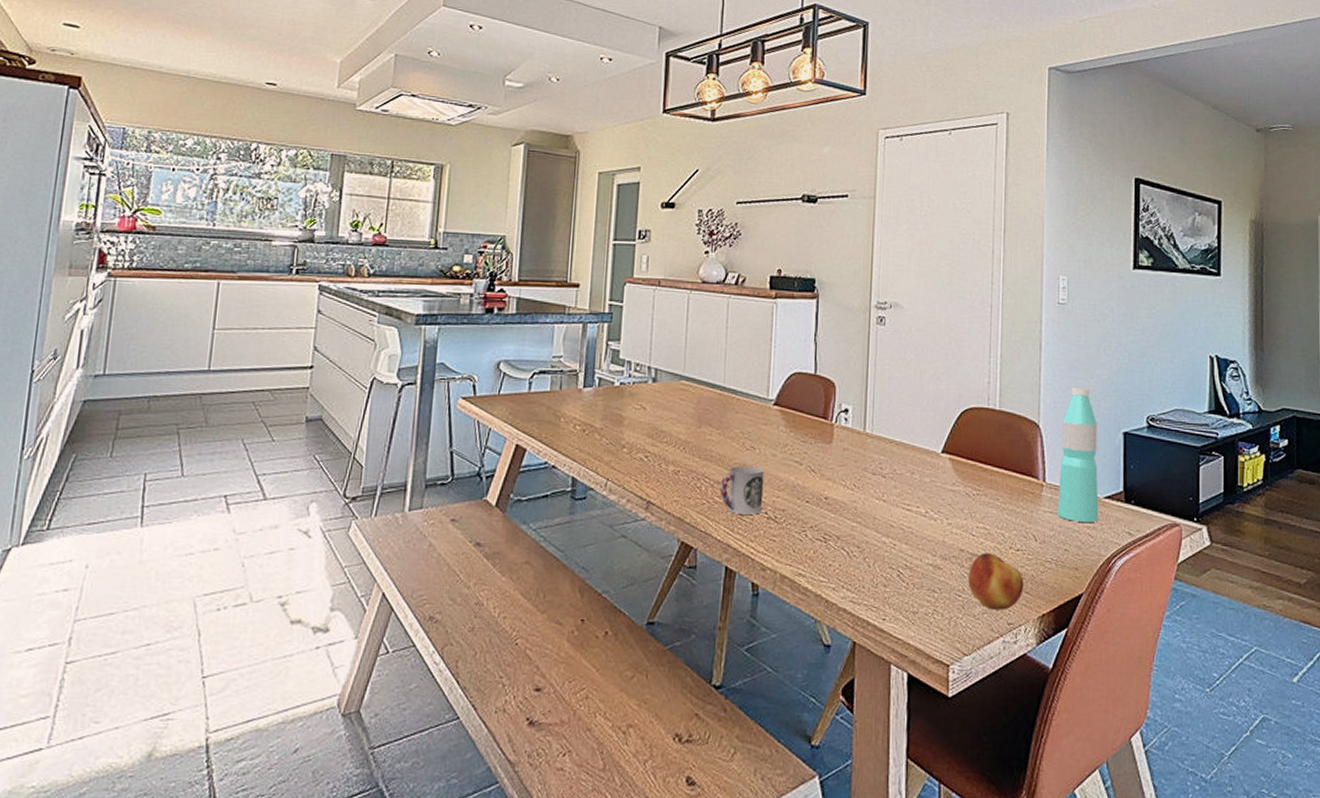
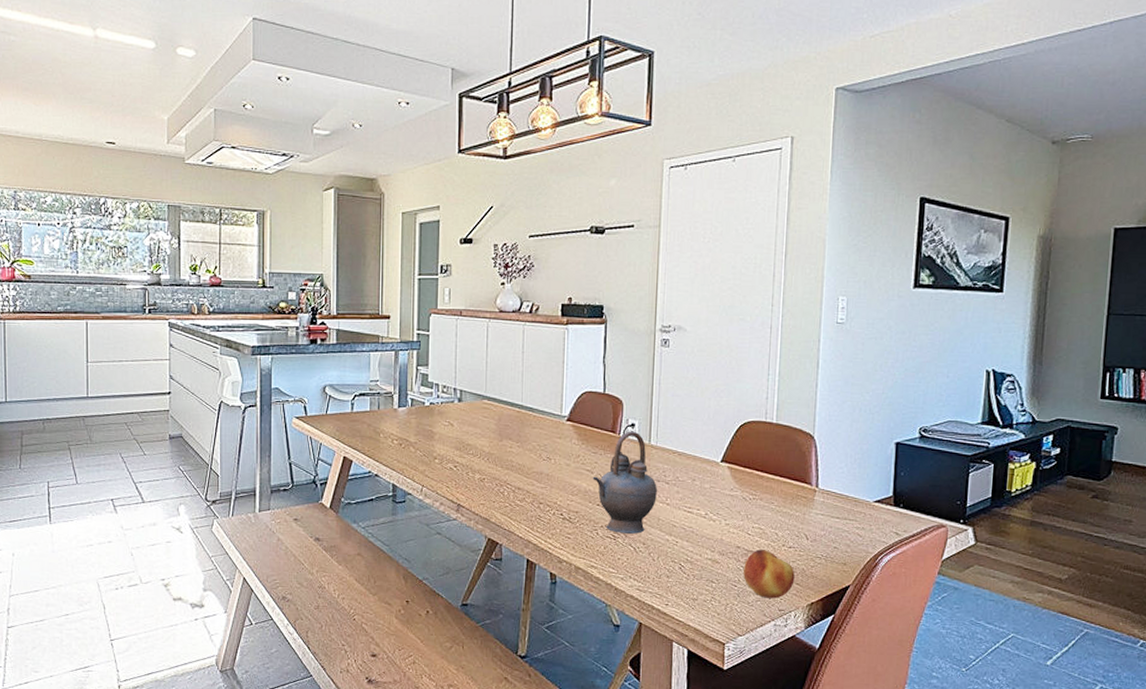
cup: present [719,466,765,515] -> none [520,474,560,516]
teapot: none [801,417,874,535] -> present [592,431,658,534]
water bottle: present [1057,386,1099,522] -> none [828,401,871,523]

